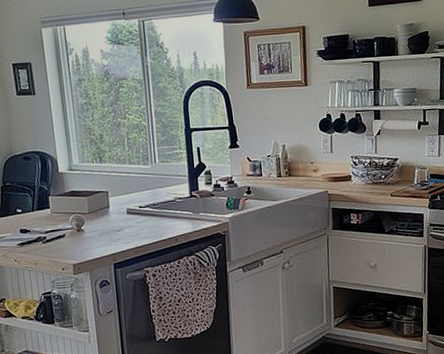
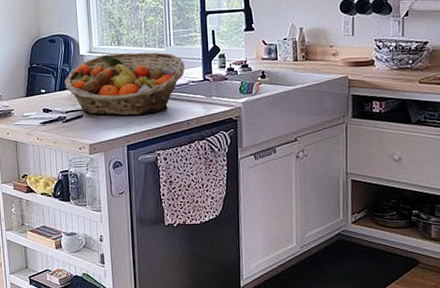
fruit basket: none [43,169,171,235] -> present [65,52,185,116]

